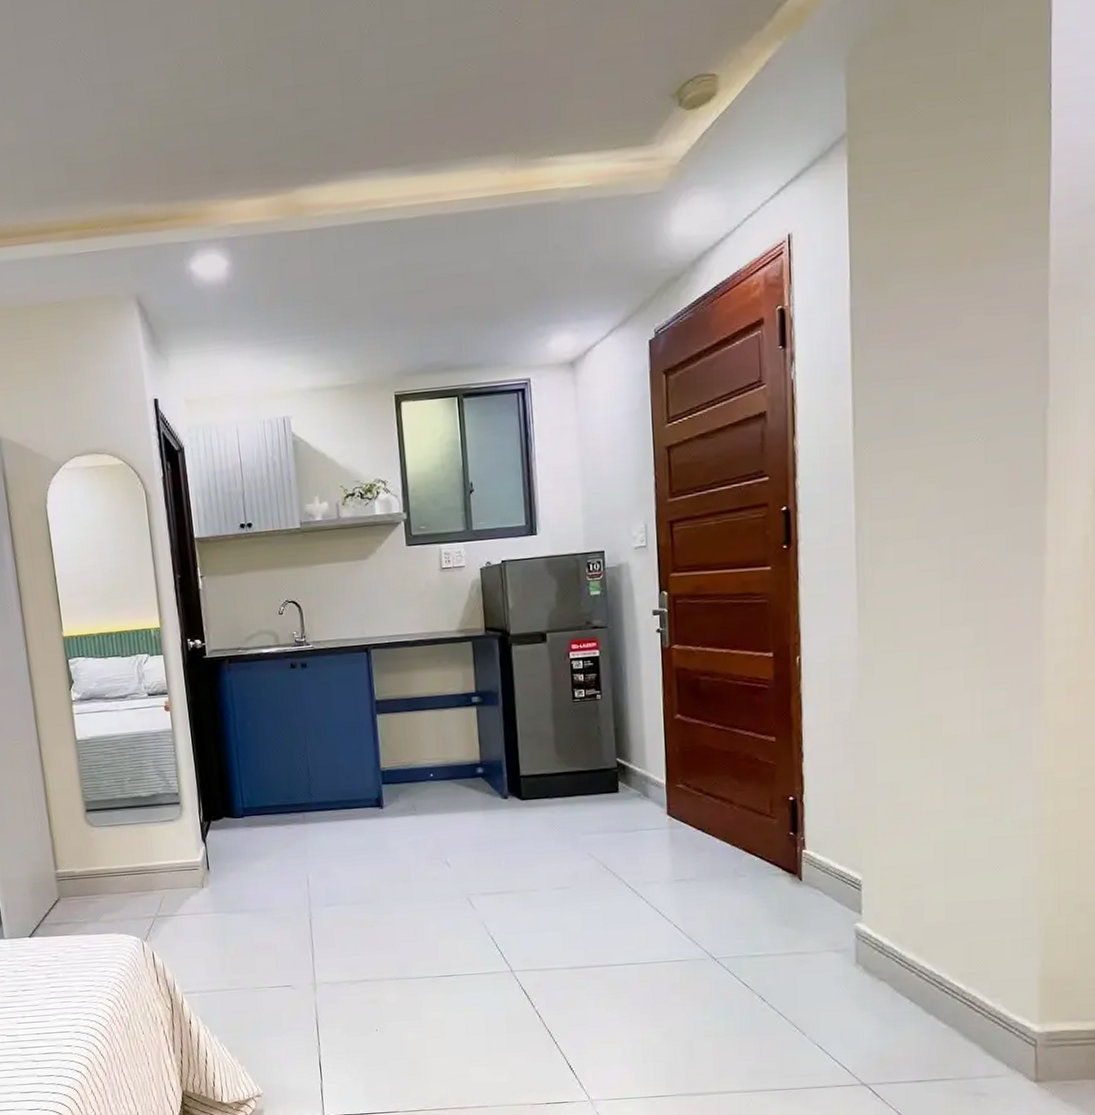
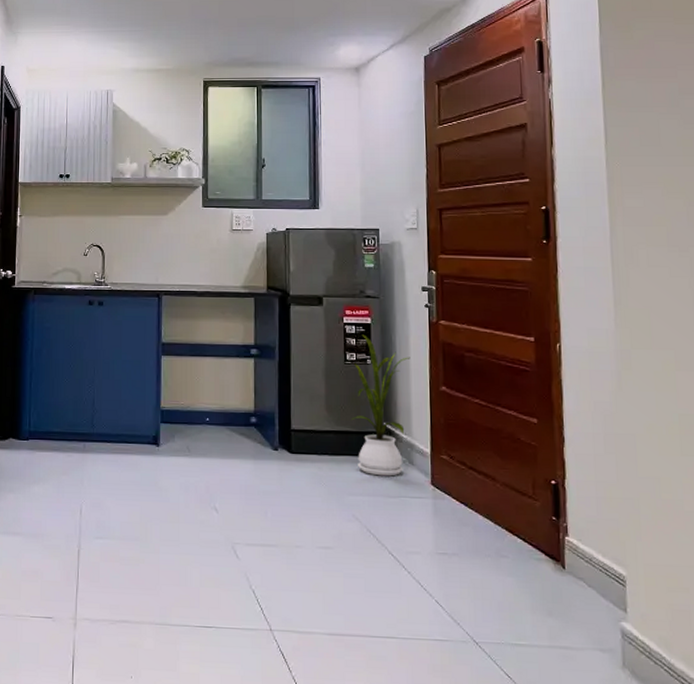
house plant: none [582,669,643,813] -> present [350,334,411,476]

